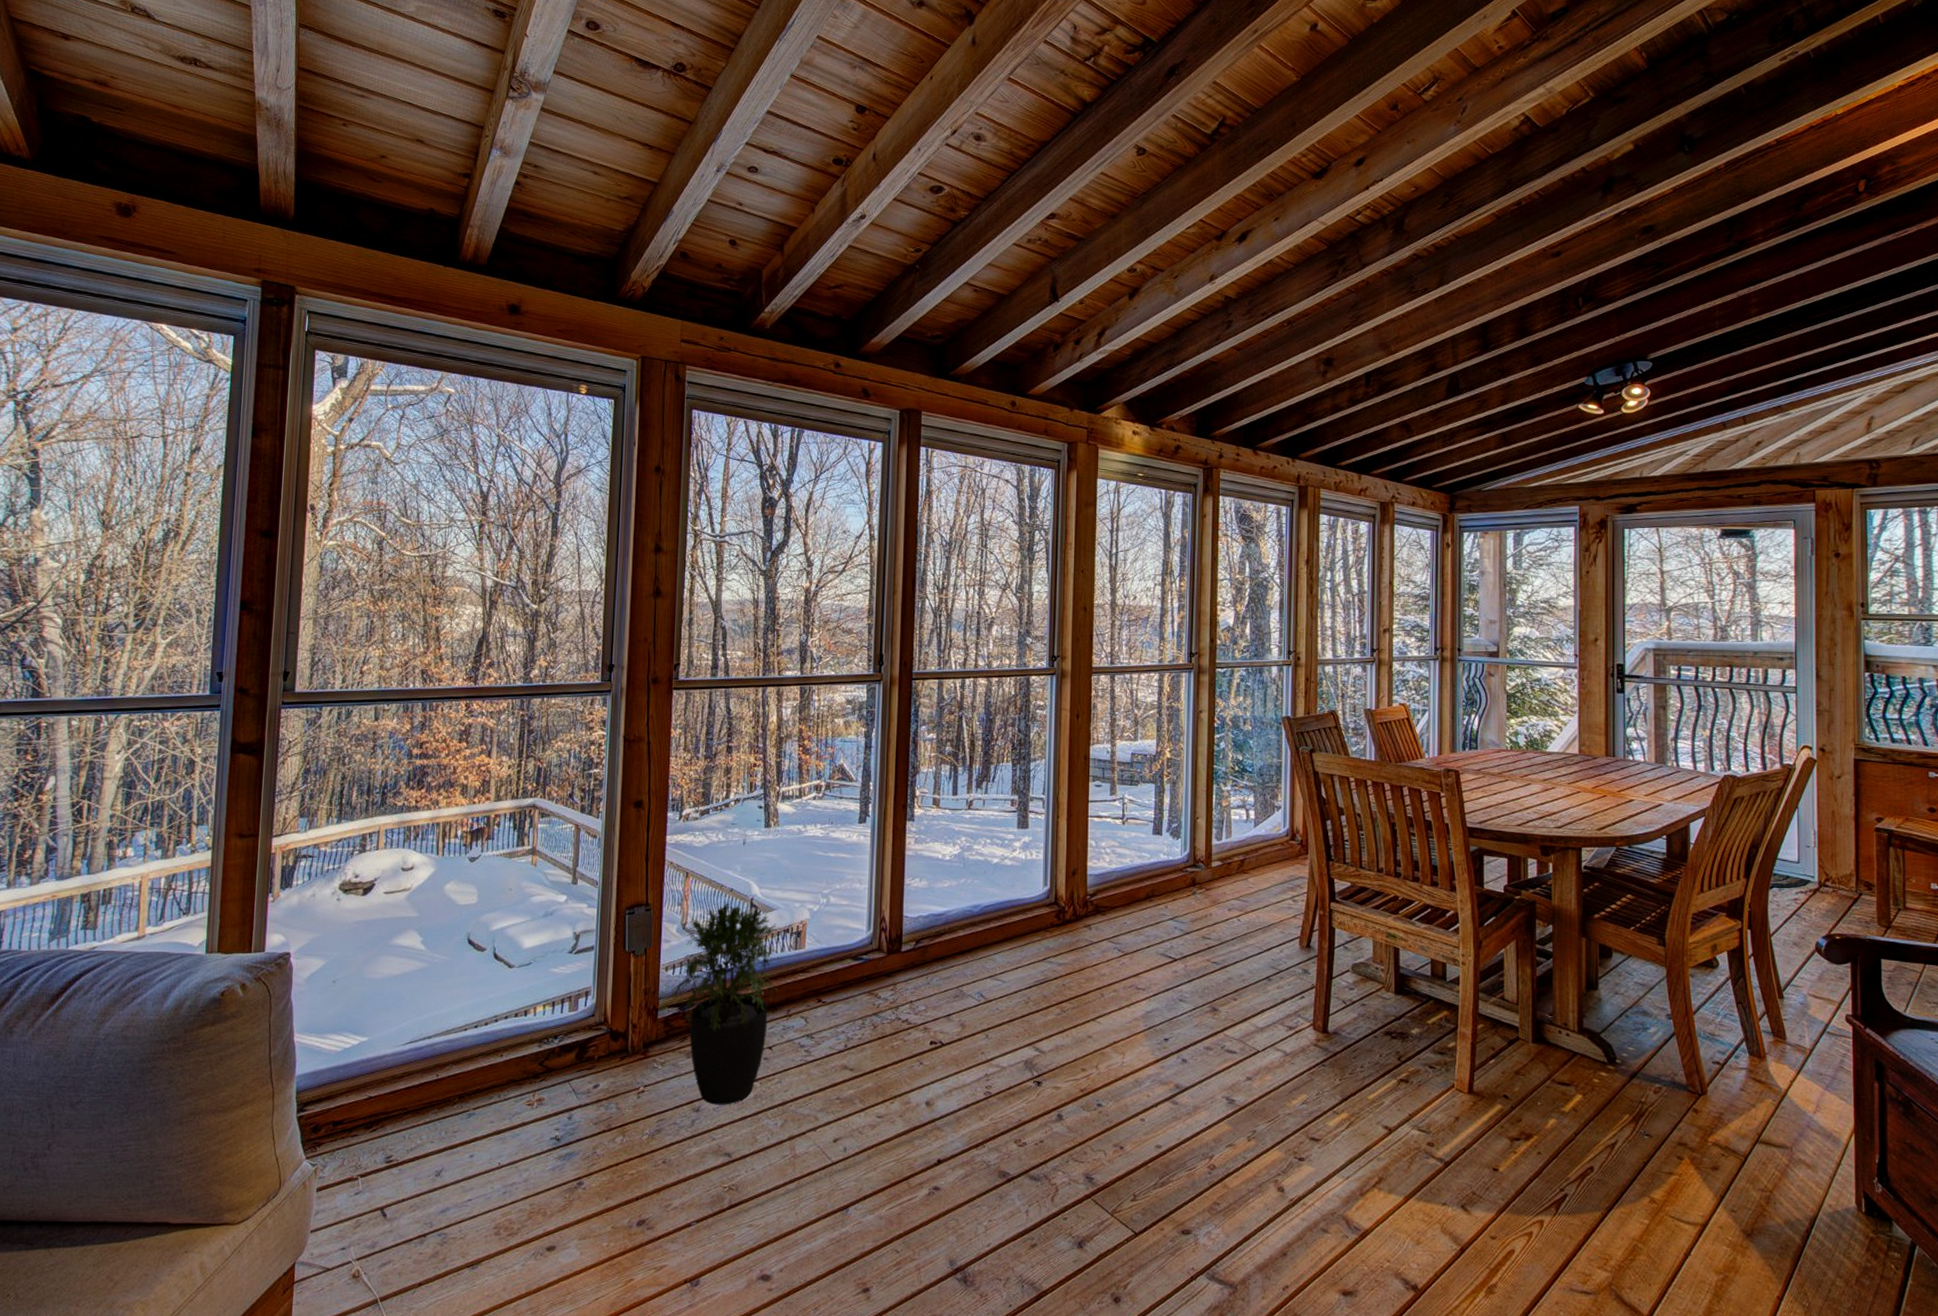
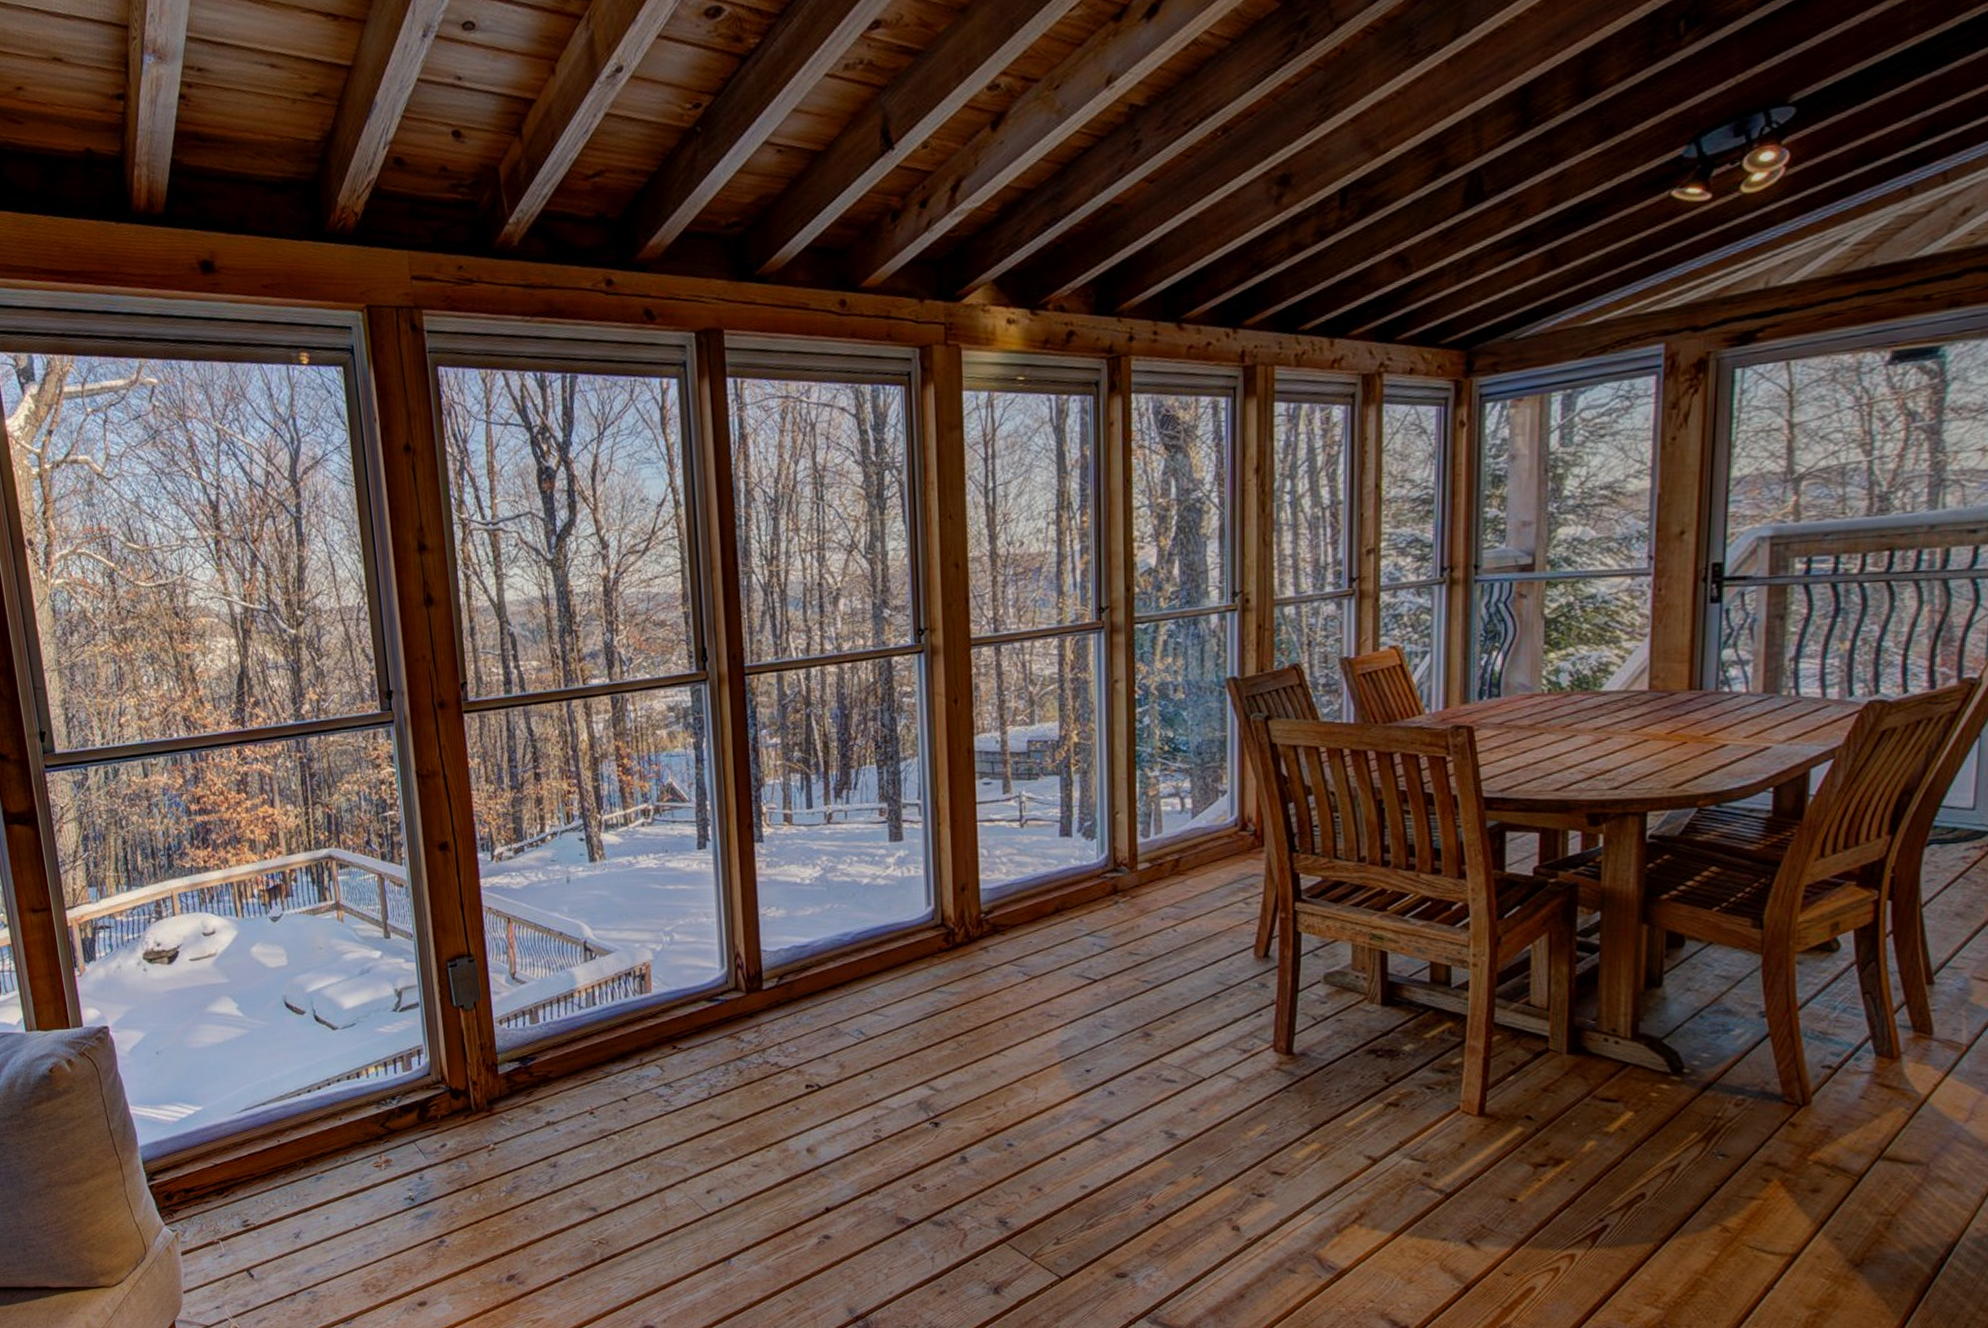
potted plant: present [670,900,778,1105] -> none [507,945,627,1160]

